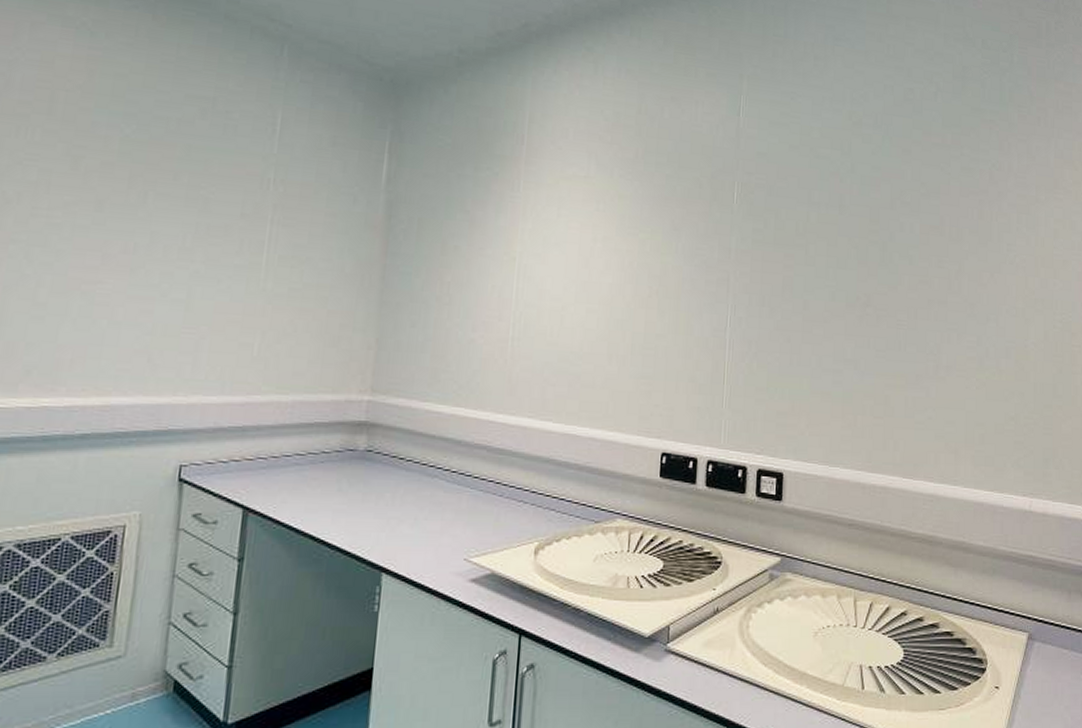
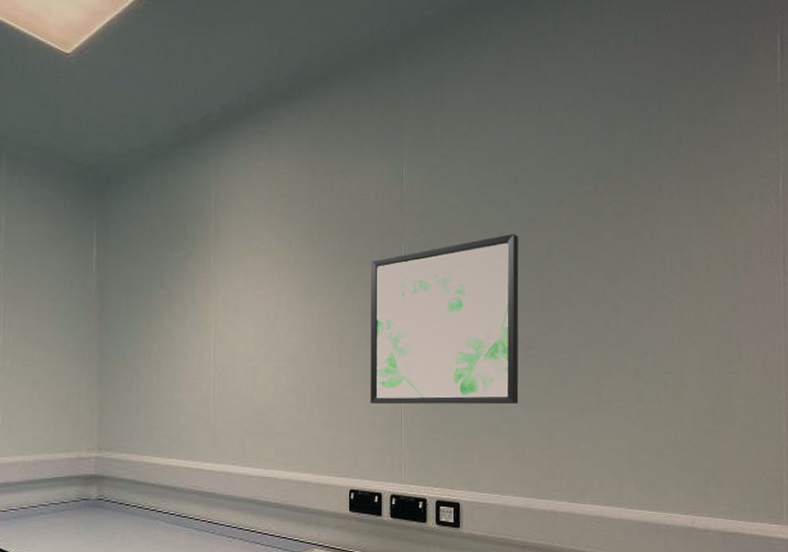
wall art: none [690,180,860,366] -> present [370,233,519,405]

